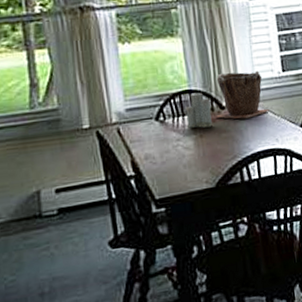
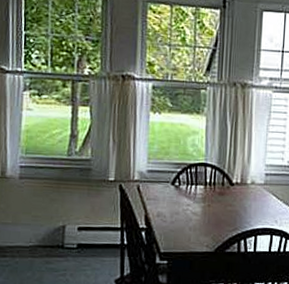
candle: present [185,91,212,128] -> none [198,166,222,199]
plant pot: present [215,70,269,119] -> none [224,153,274,198]

